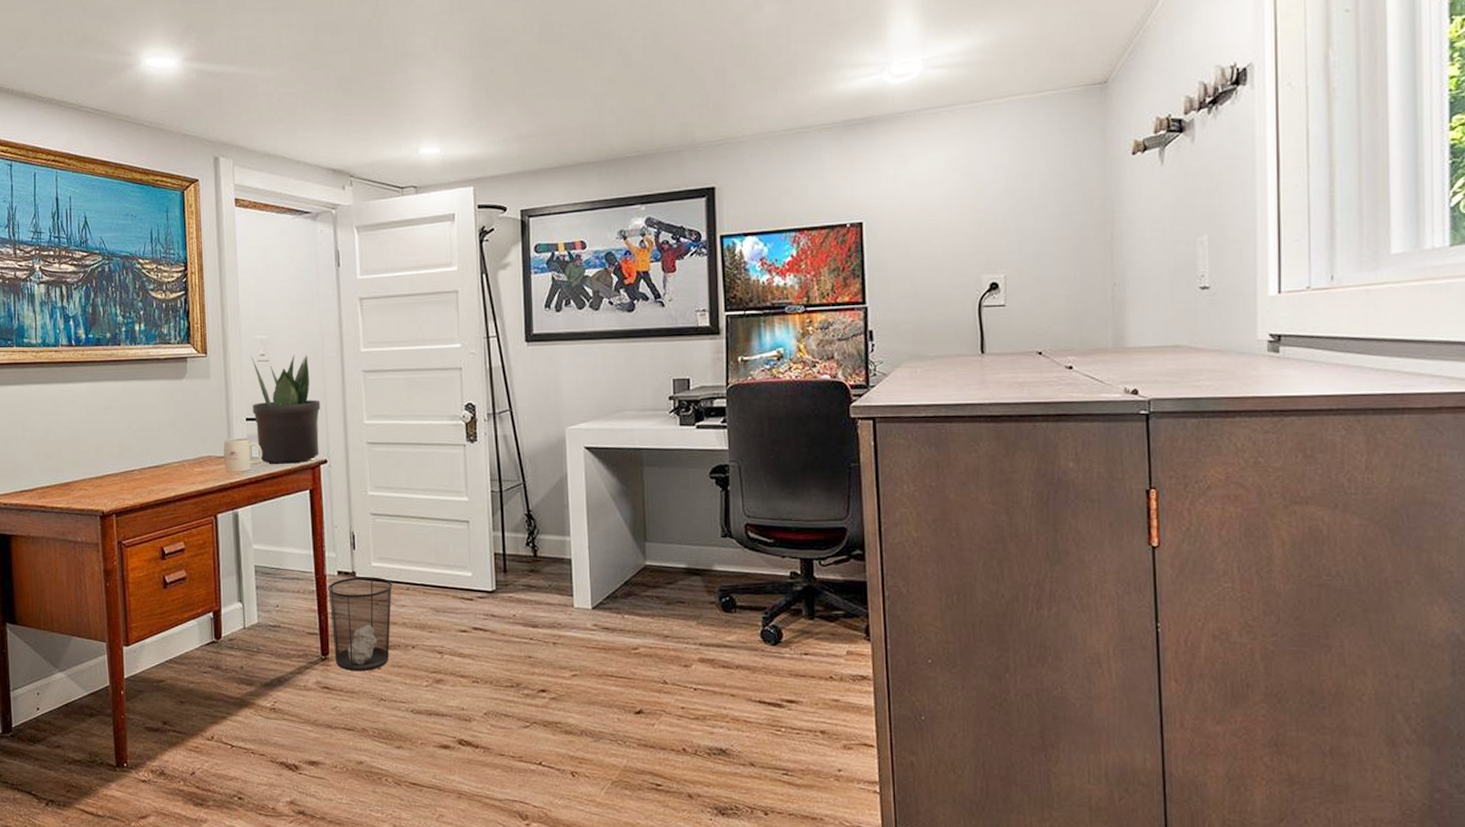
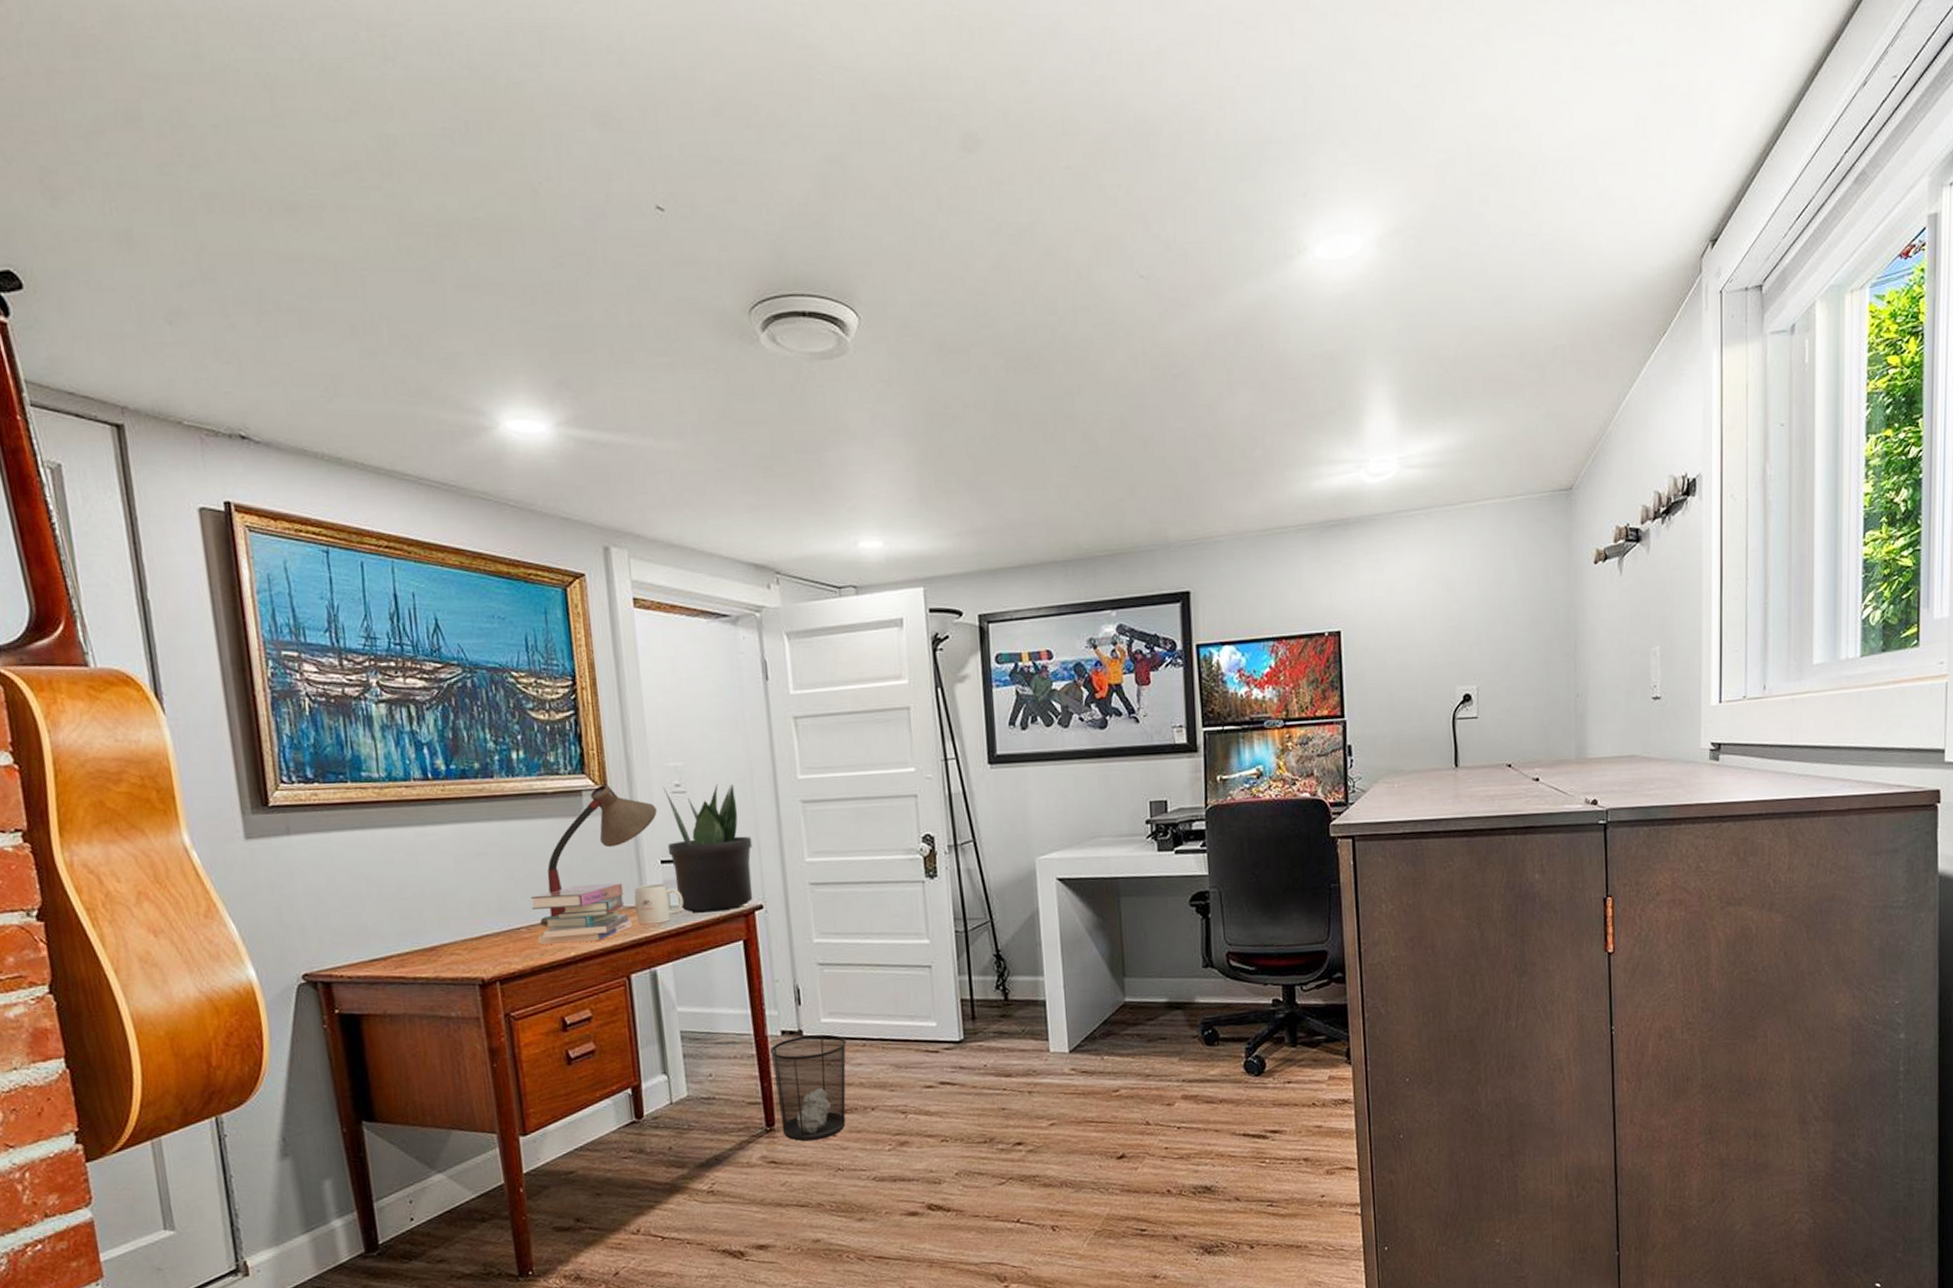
books: none [143,436,220,485] -> present [531,883,632,945]
desk lamp: none [150,352,245,470] -> present [540,784,657,927]

